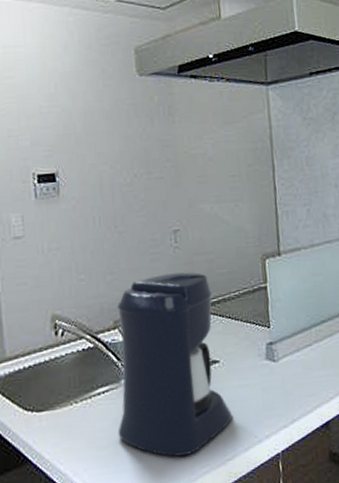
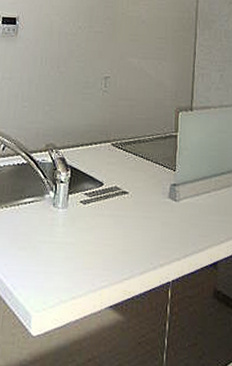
coffee maker: present [116,272,232,457] -> none [36,112,133,268]

